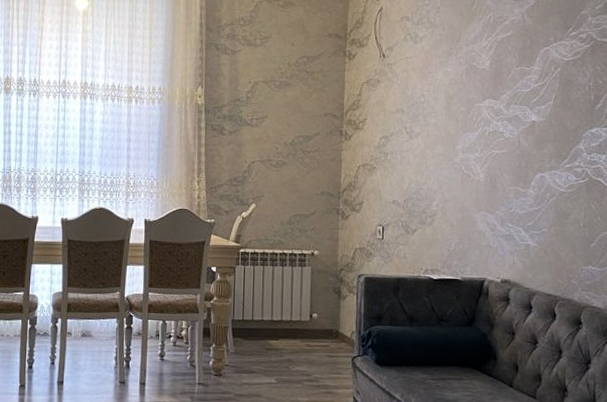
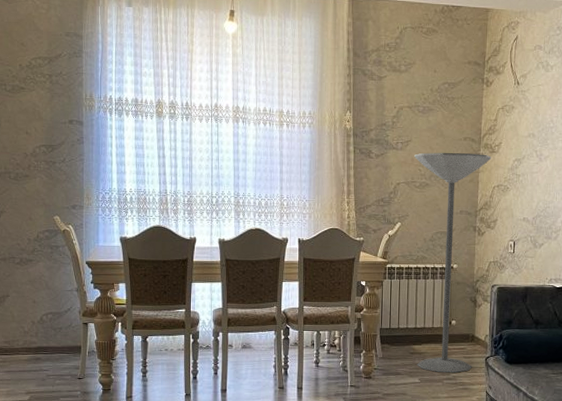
floor lamp: none [270,129,355,374] -> present [414,152,491,373]

